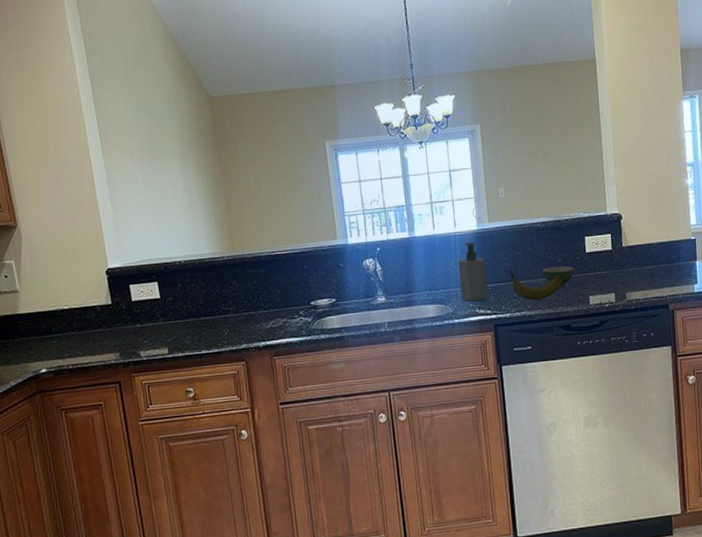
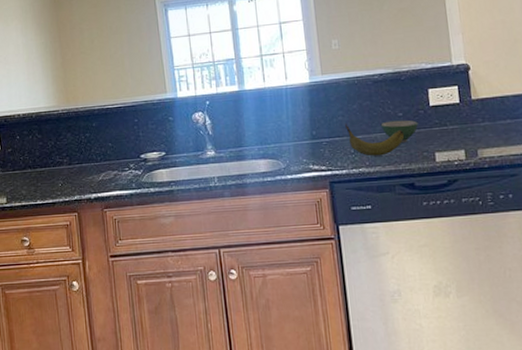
soap bottle: present [458,242,489,302] -> none [290,95,323,157]

